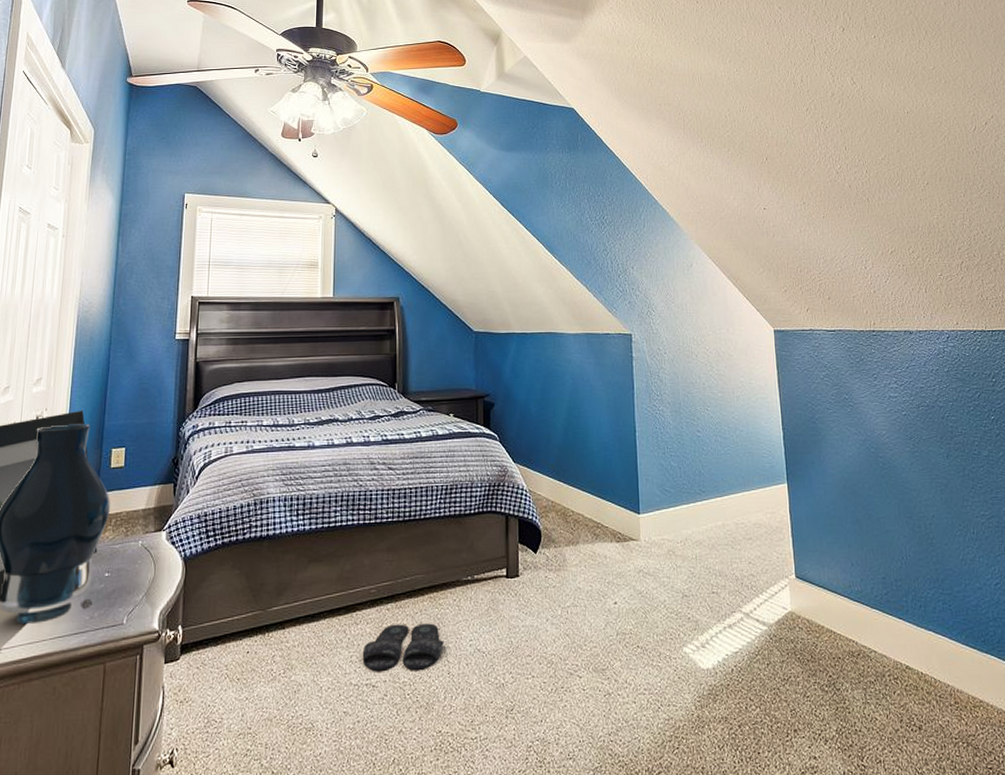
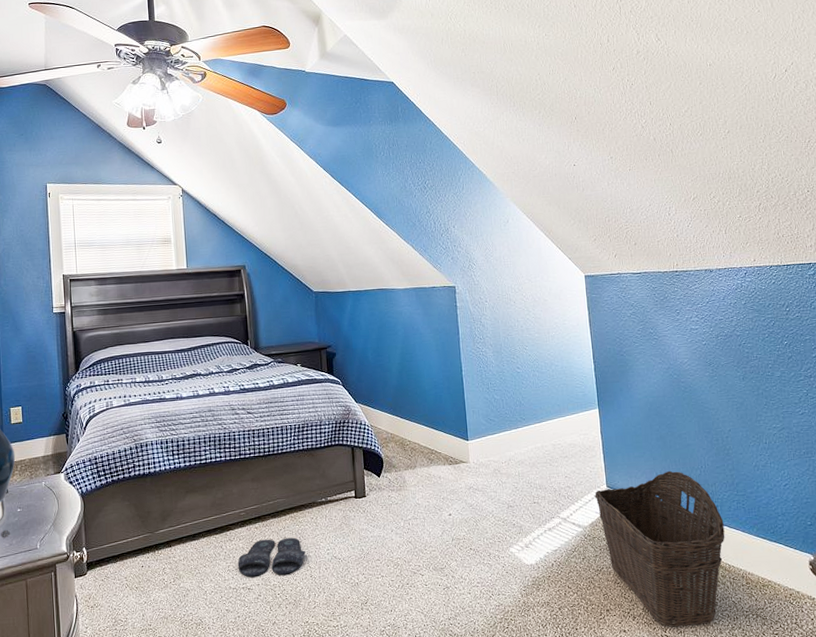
wicker basket: none [782,561,930,755] -> present [594,470,725,627]

